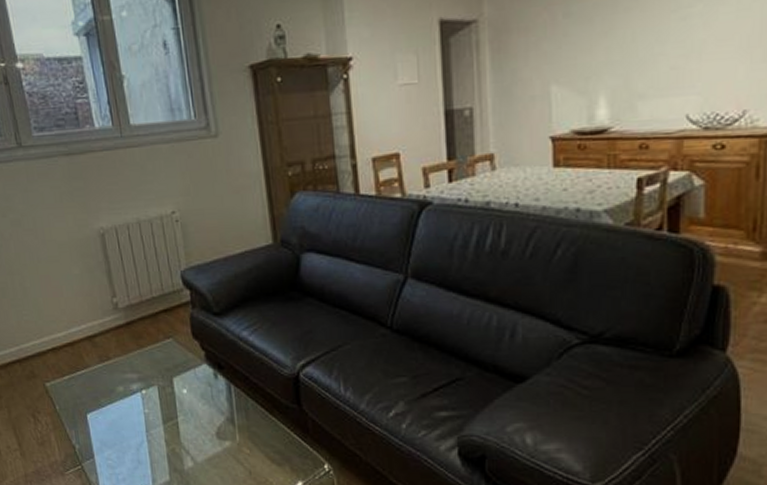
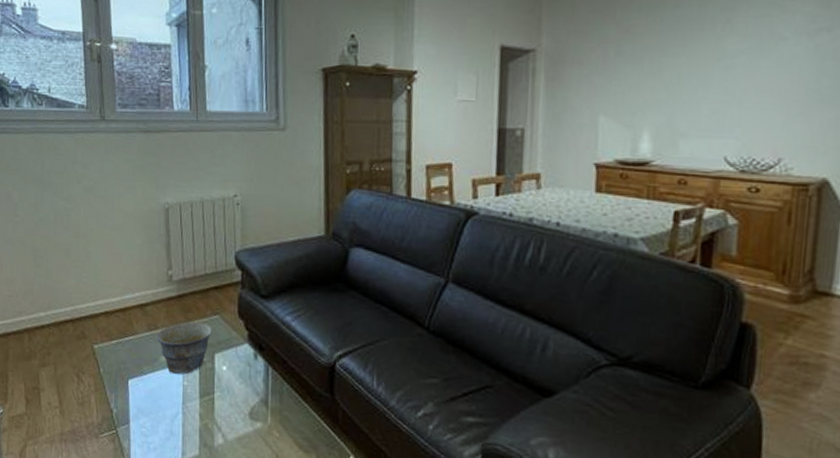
bowl: none [109,347,167,404] -> present [156,321,212,375]

